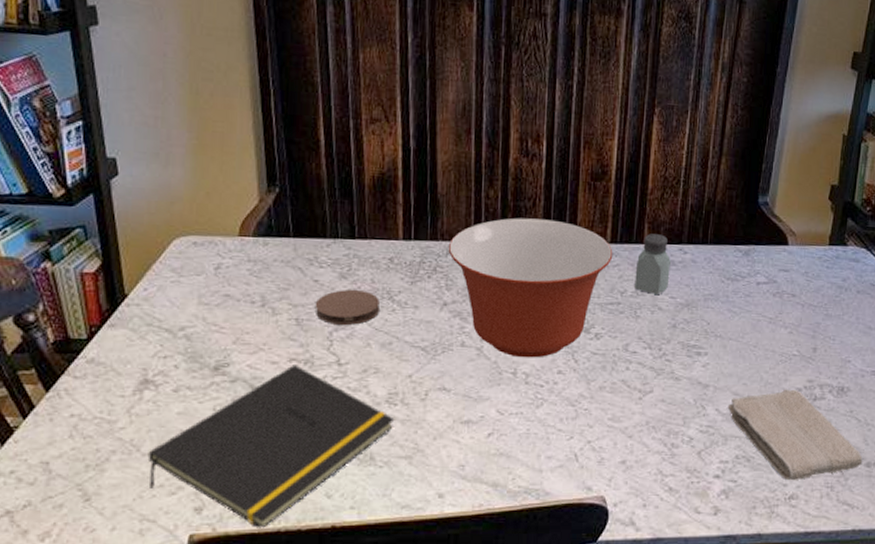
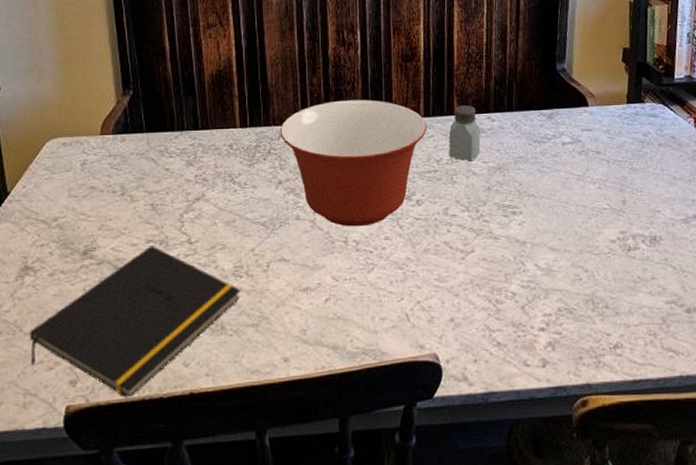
coaster: present [315,289,381,326] -> none [167,174,224,208]
washcloth: present [727,389,863,481] -> none [546,241,683,330]

